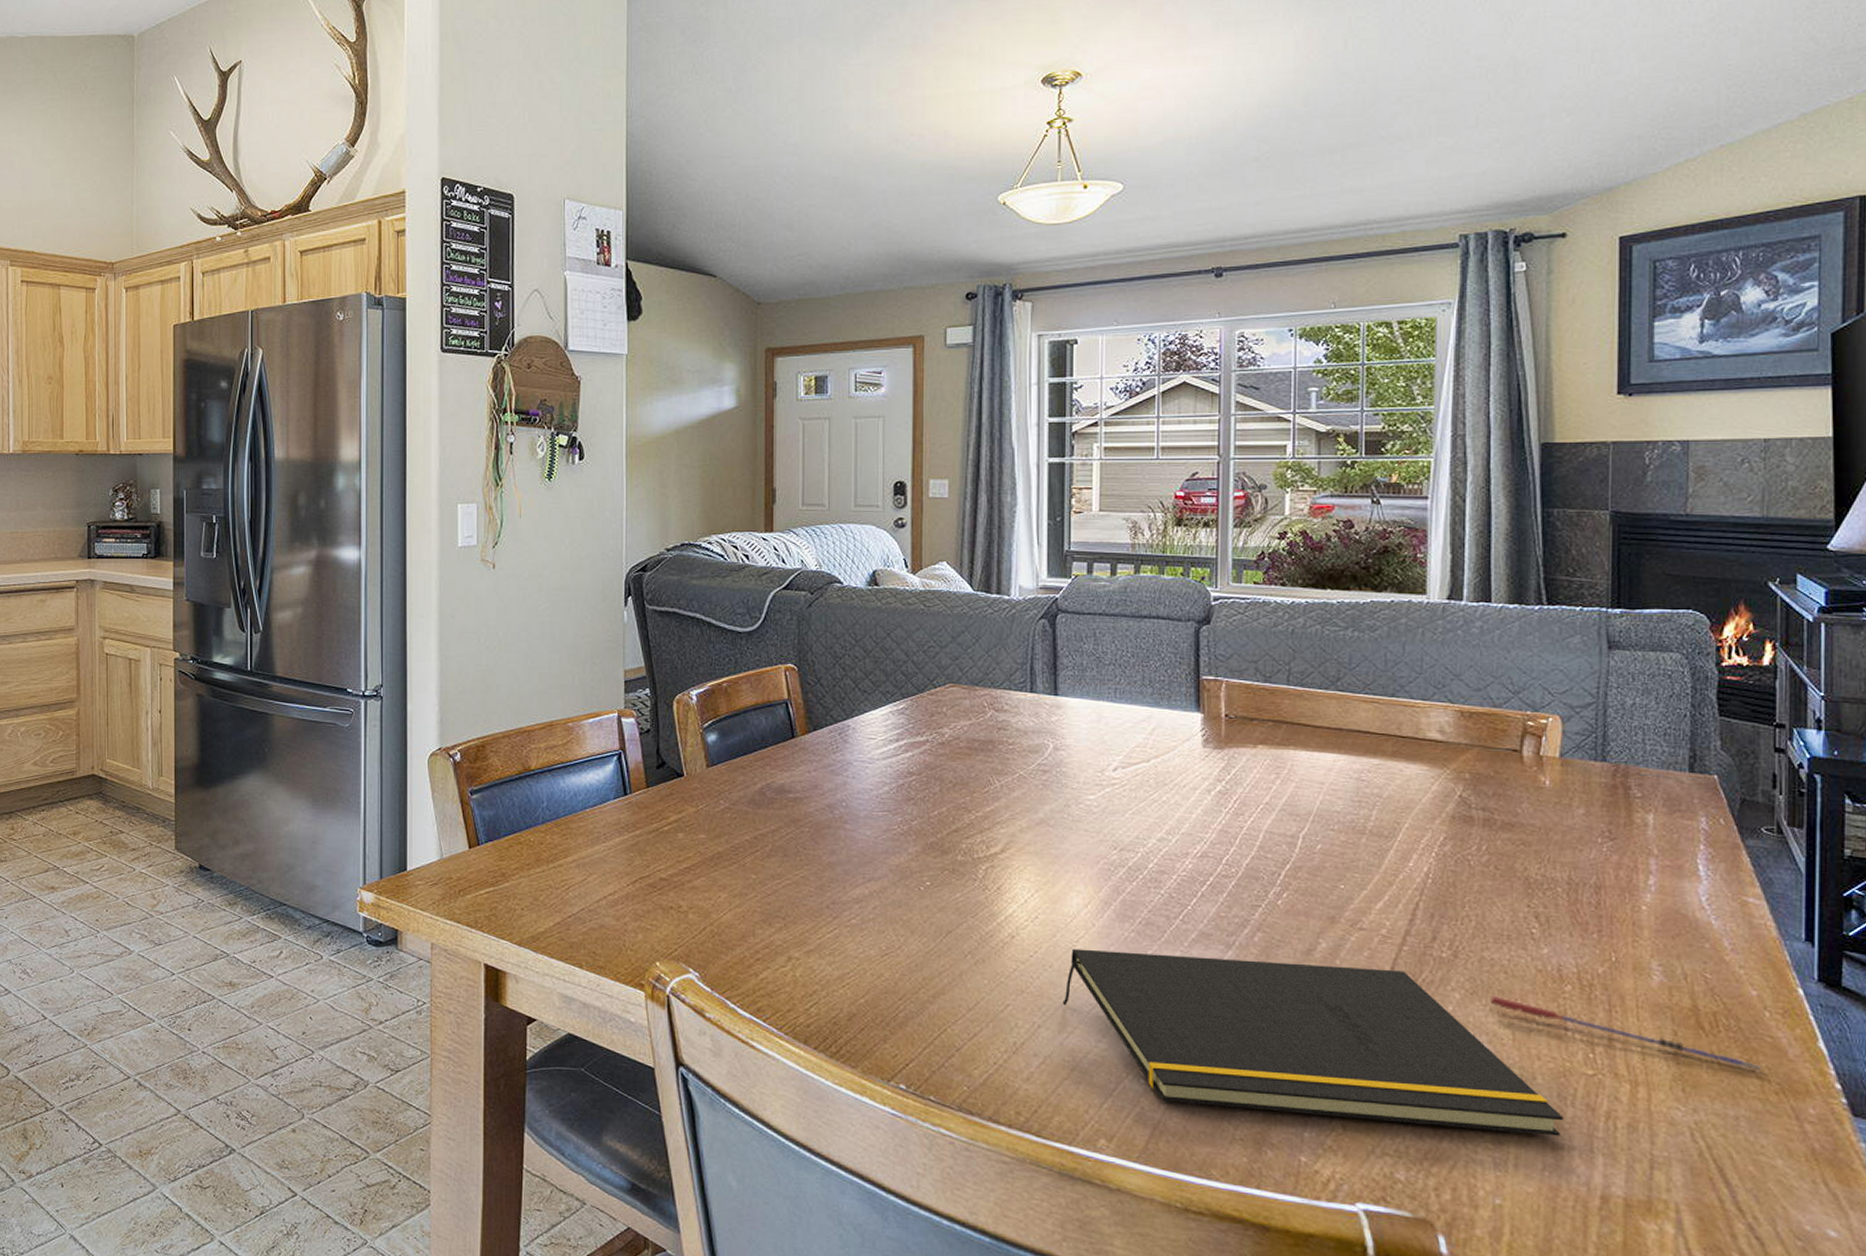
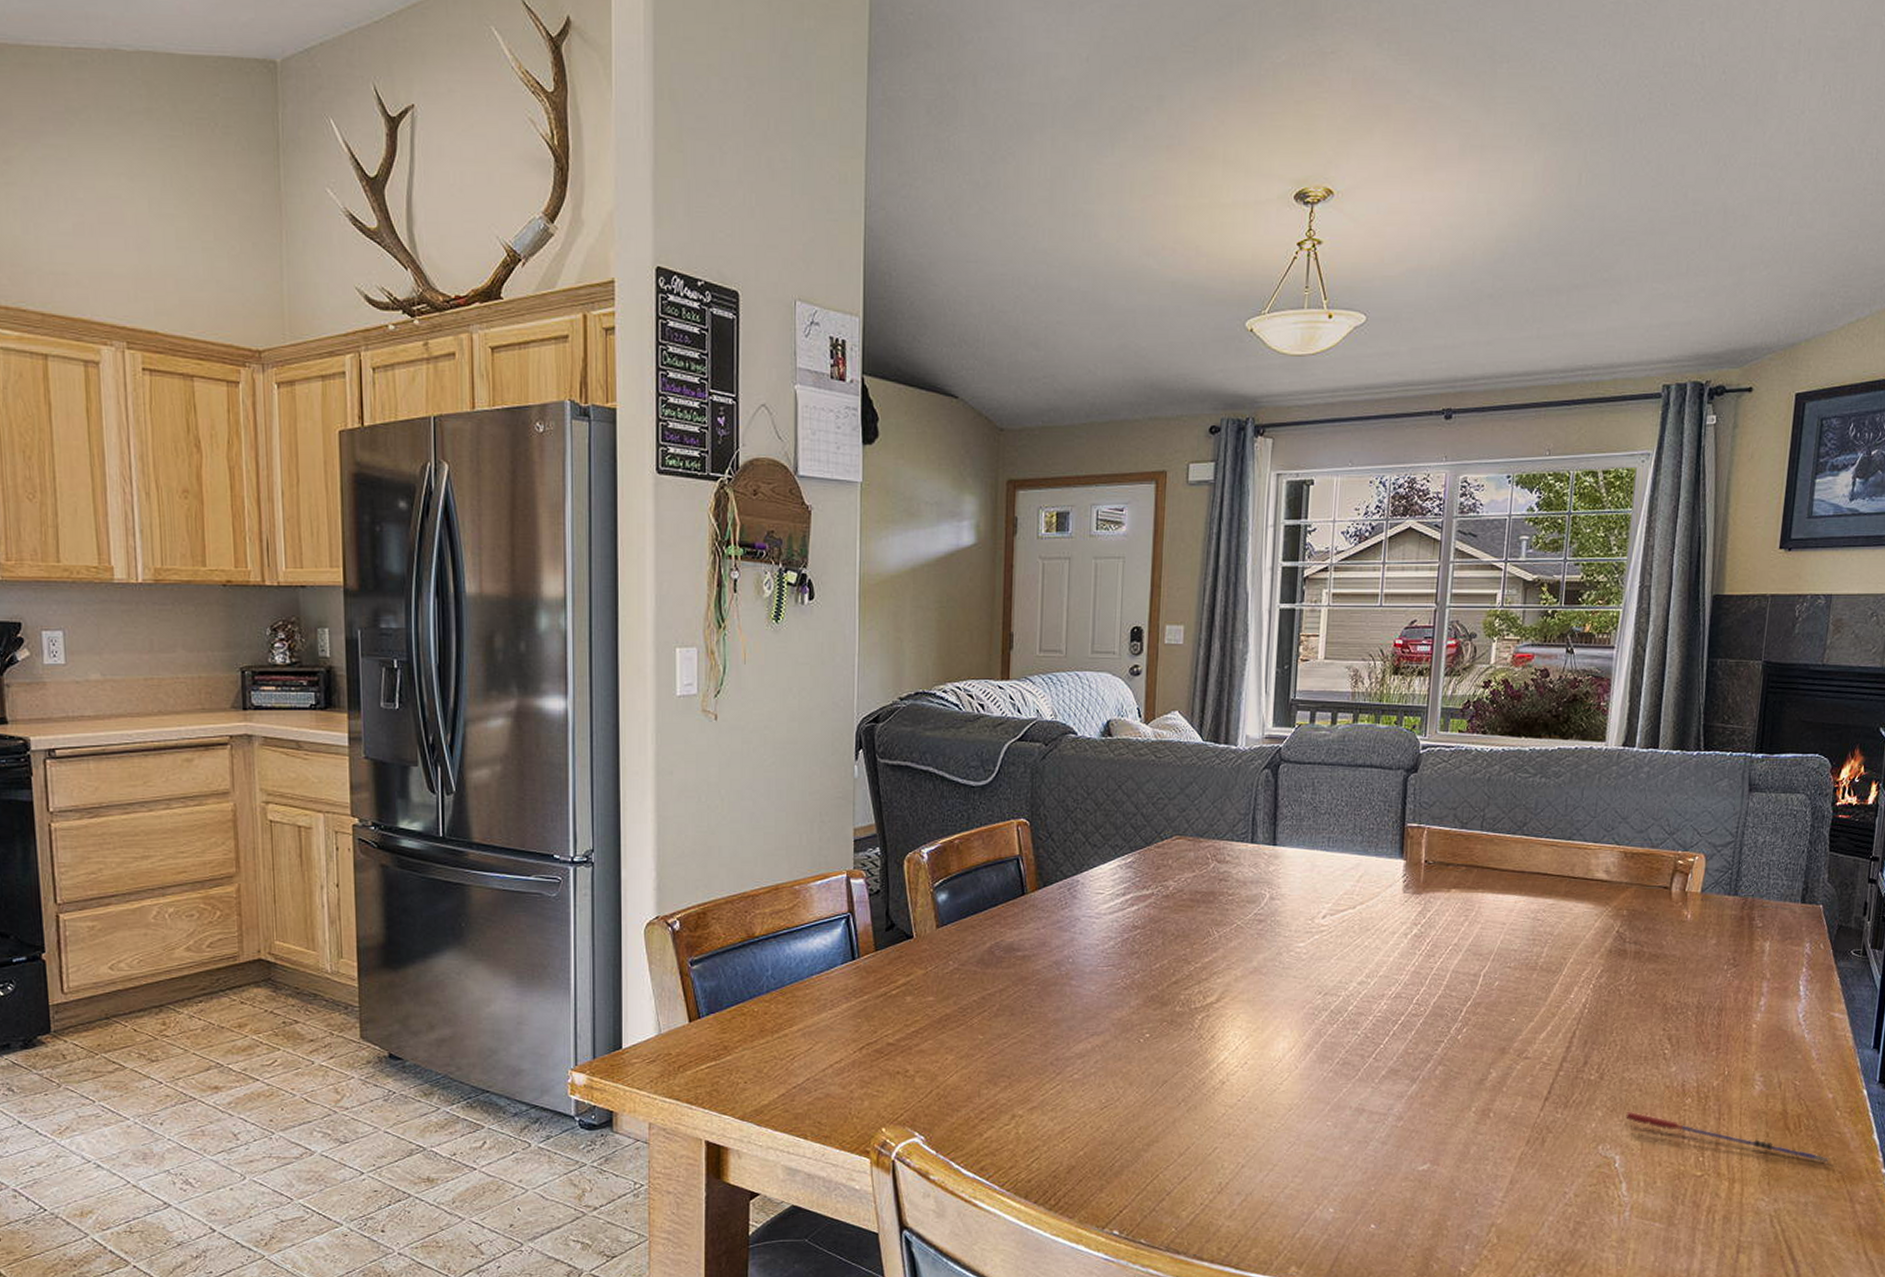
notepad: present [1062,948,1564,1136] -> none [1265,1090,1675,1232]

